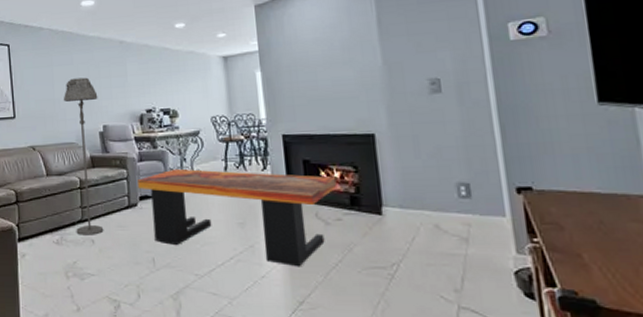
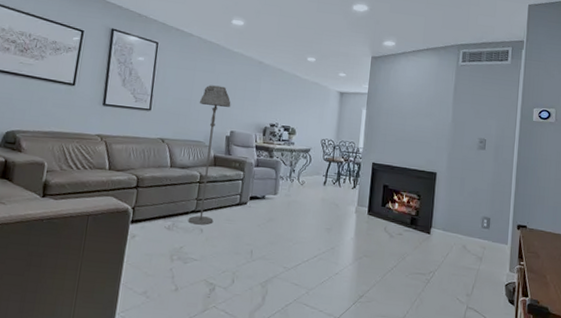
coffee table: present [138,168,337,267] -> none [251,177,405,269]

